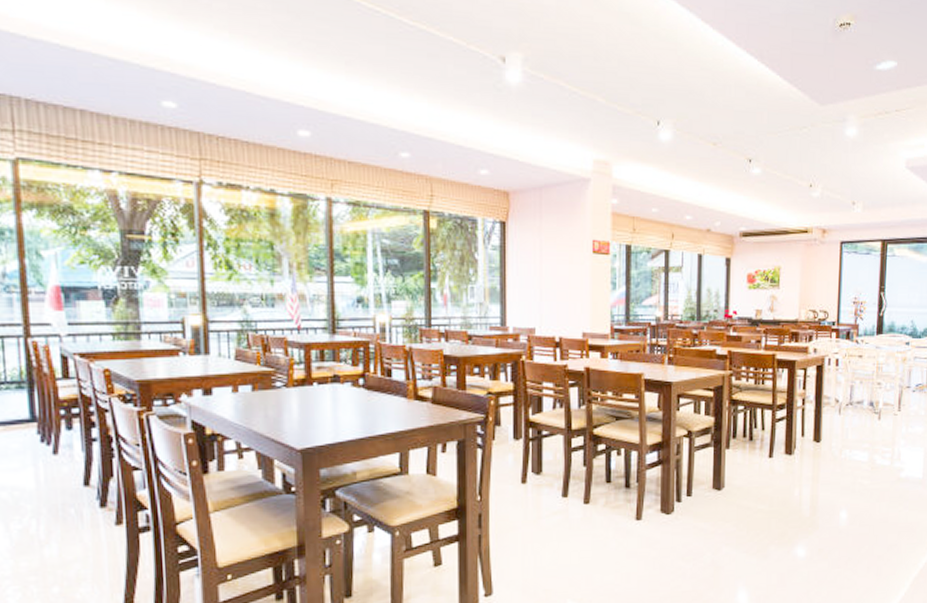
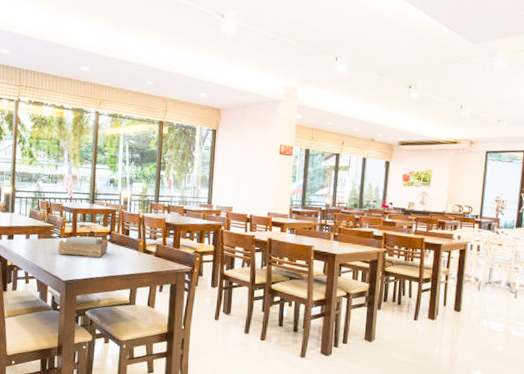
napkin holder: none [284,382,363,413] -> present [57,236,109,258]

